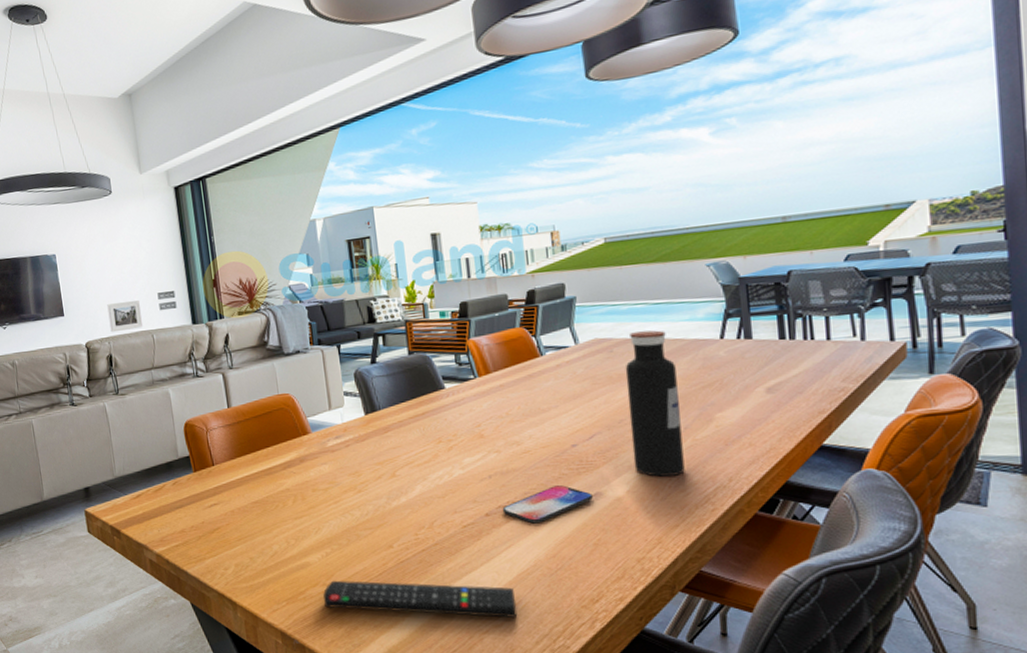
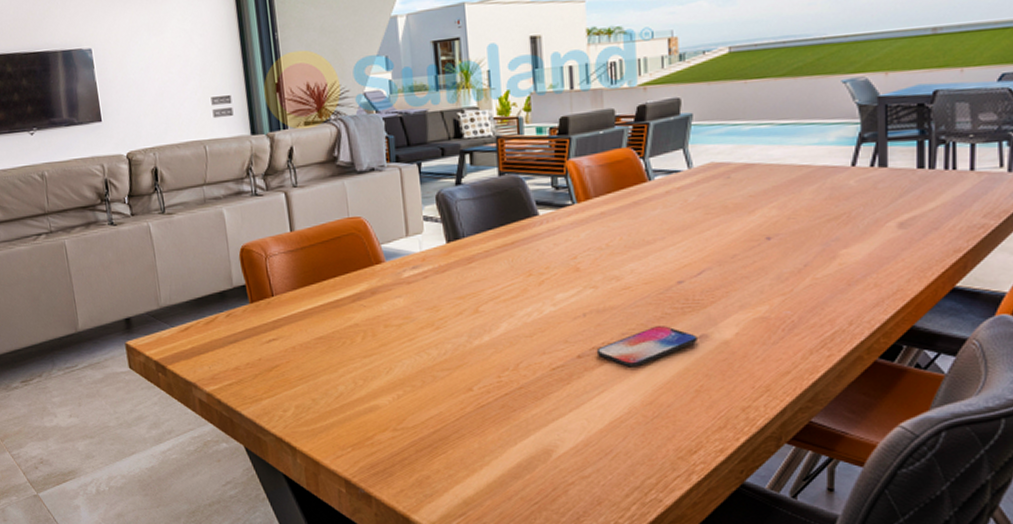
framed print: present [107,300,144,333] -> none [152,106,195,142]
remote control: present [322,580,518,618] -> none [392,425,607,468]
water bottle: present [625,330,685,477] -> none [742,154,801,319]

